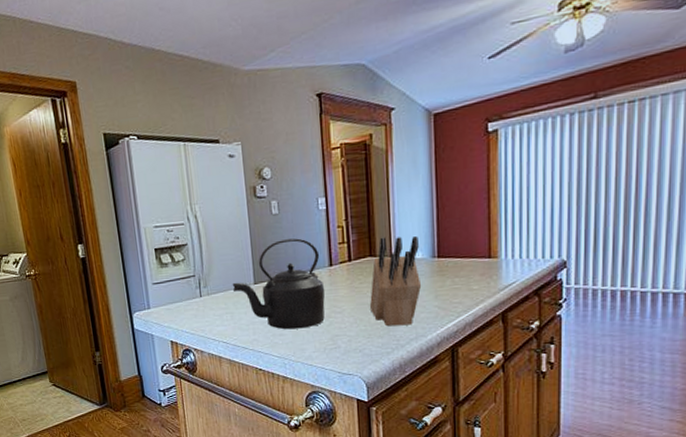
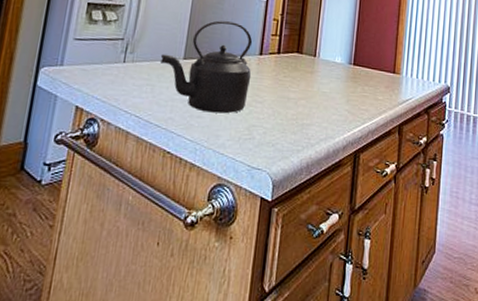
knife block: present [369,236,422,327] -> none [288,37,340,125]

